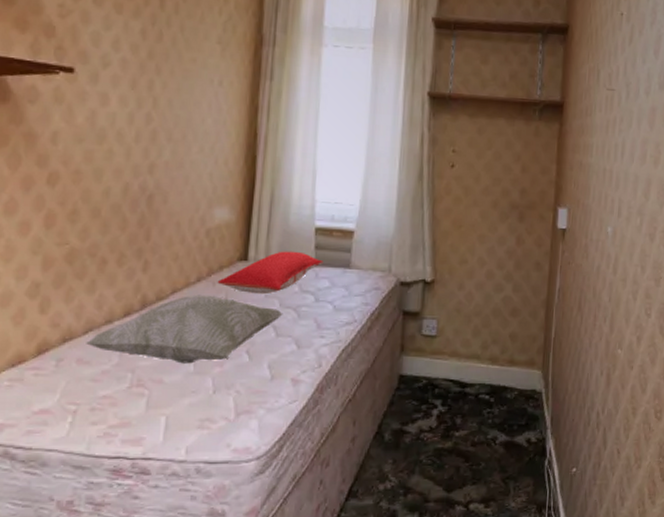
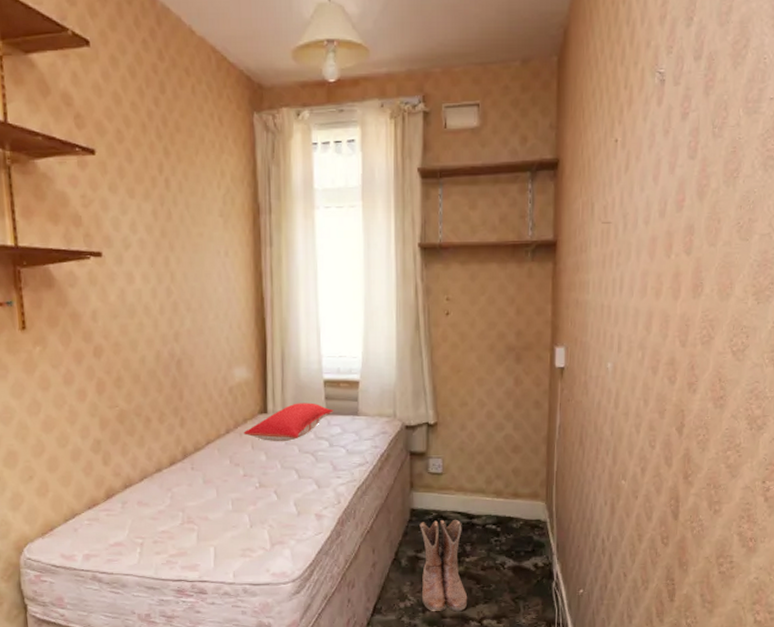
decorative pillow: present [86,294,283,364] -> none [143,444,303,503]
boots: none [403,387,455,495] -> present [419,519,468,612]

